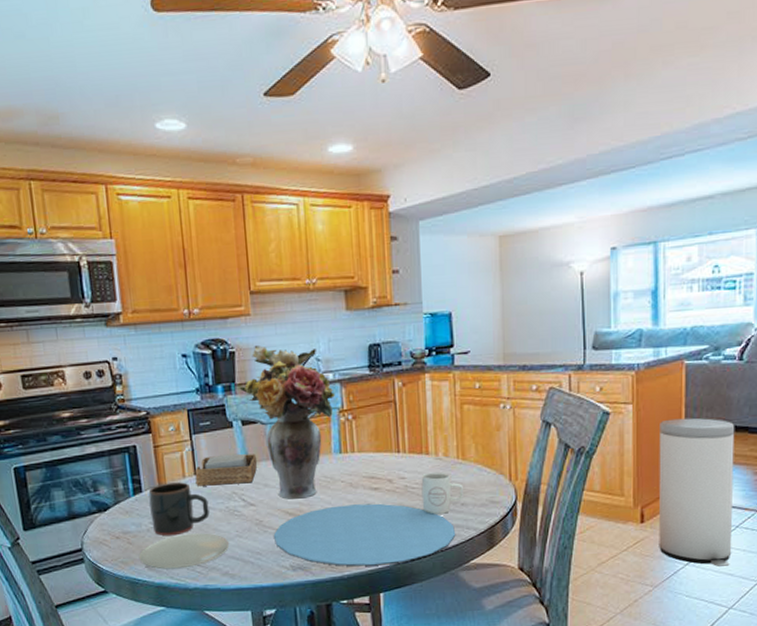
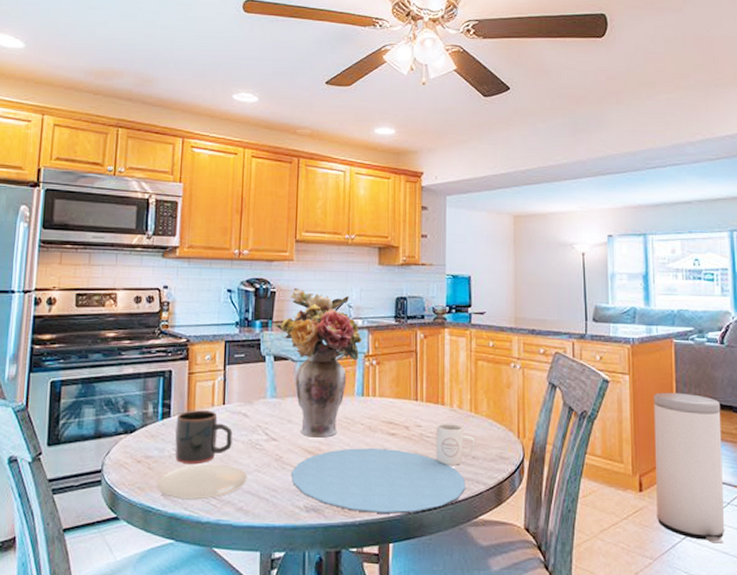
napkin holder: present [194,453,258,486] -> none [223,387,285,418]

